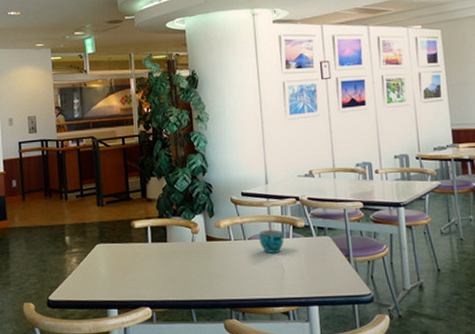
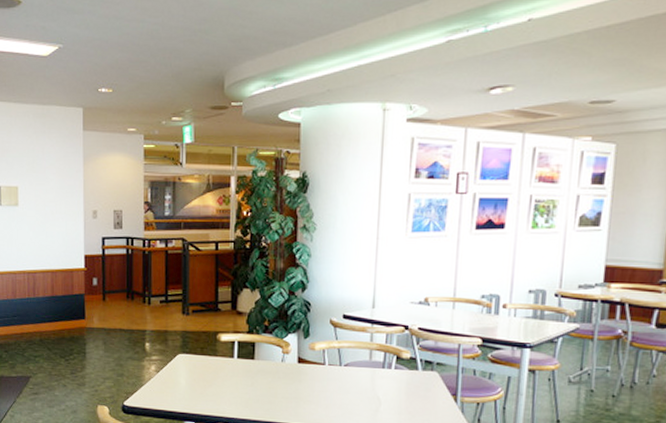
cup: present [258,230,284,253] -> none [356,358,385,384]

